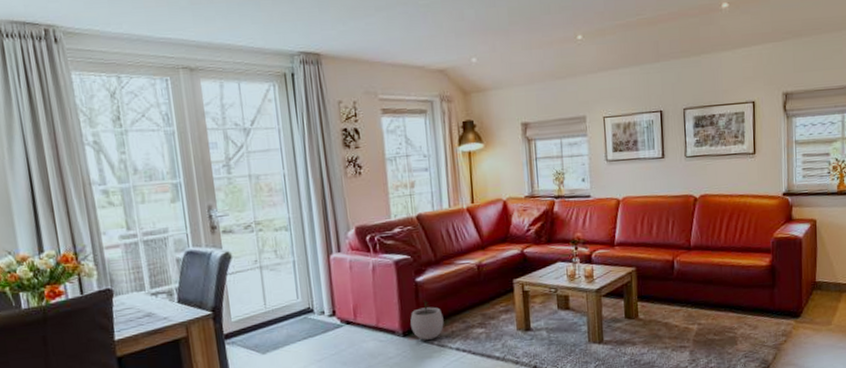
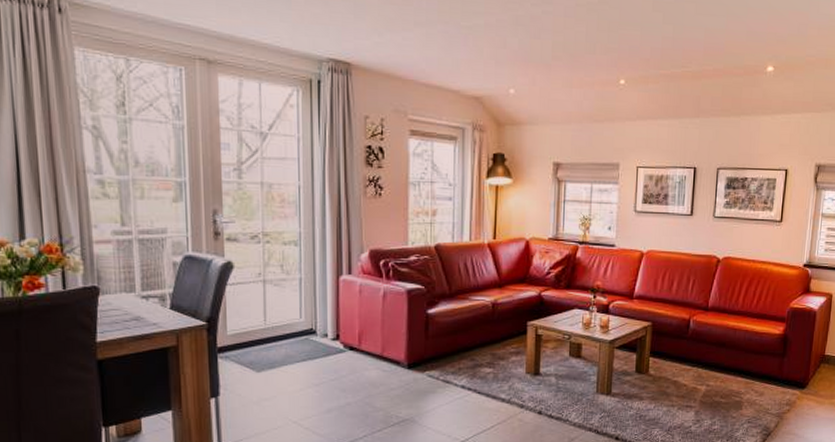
plant pot: present [410,299,444,340] -> none [417,333,452,374]

